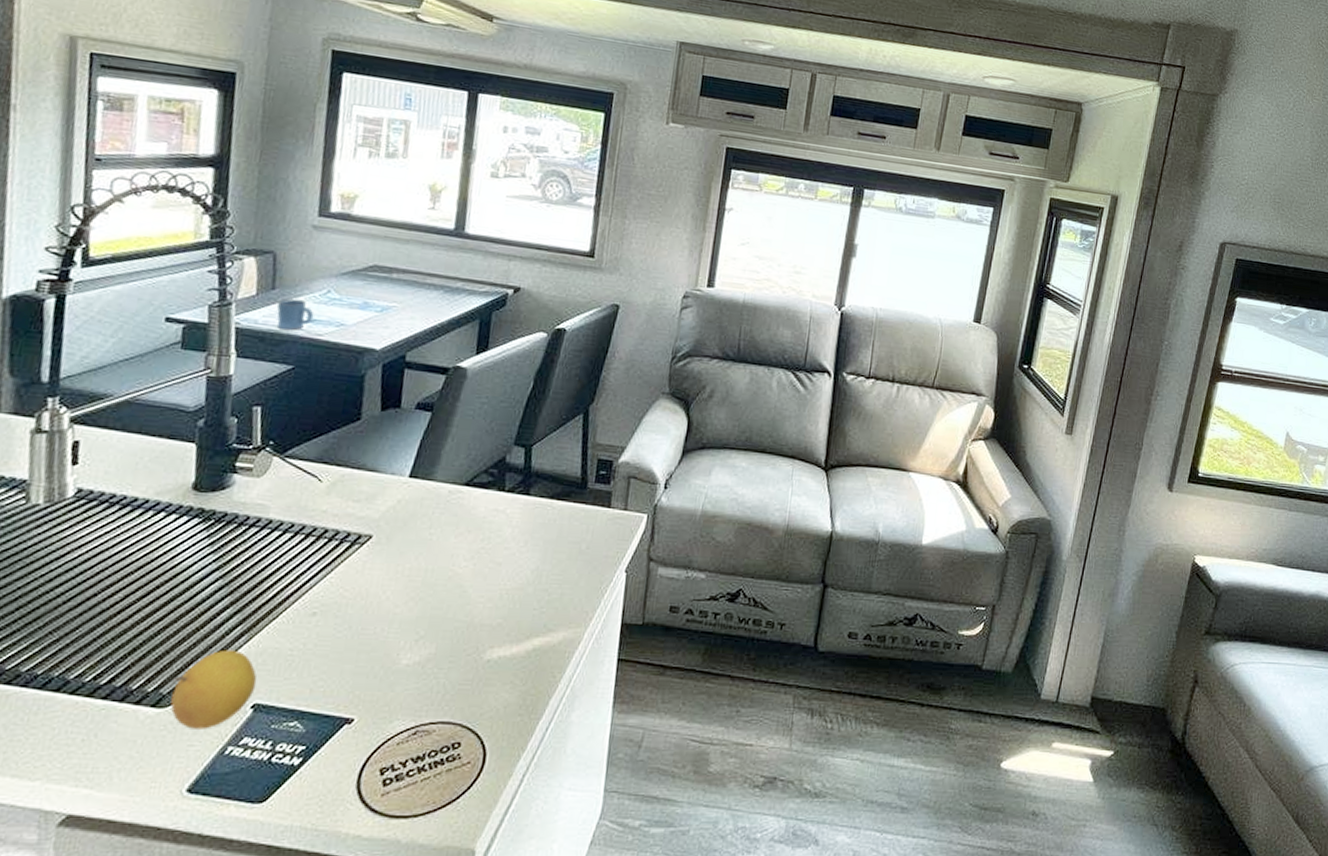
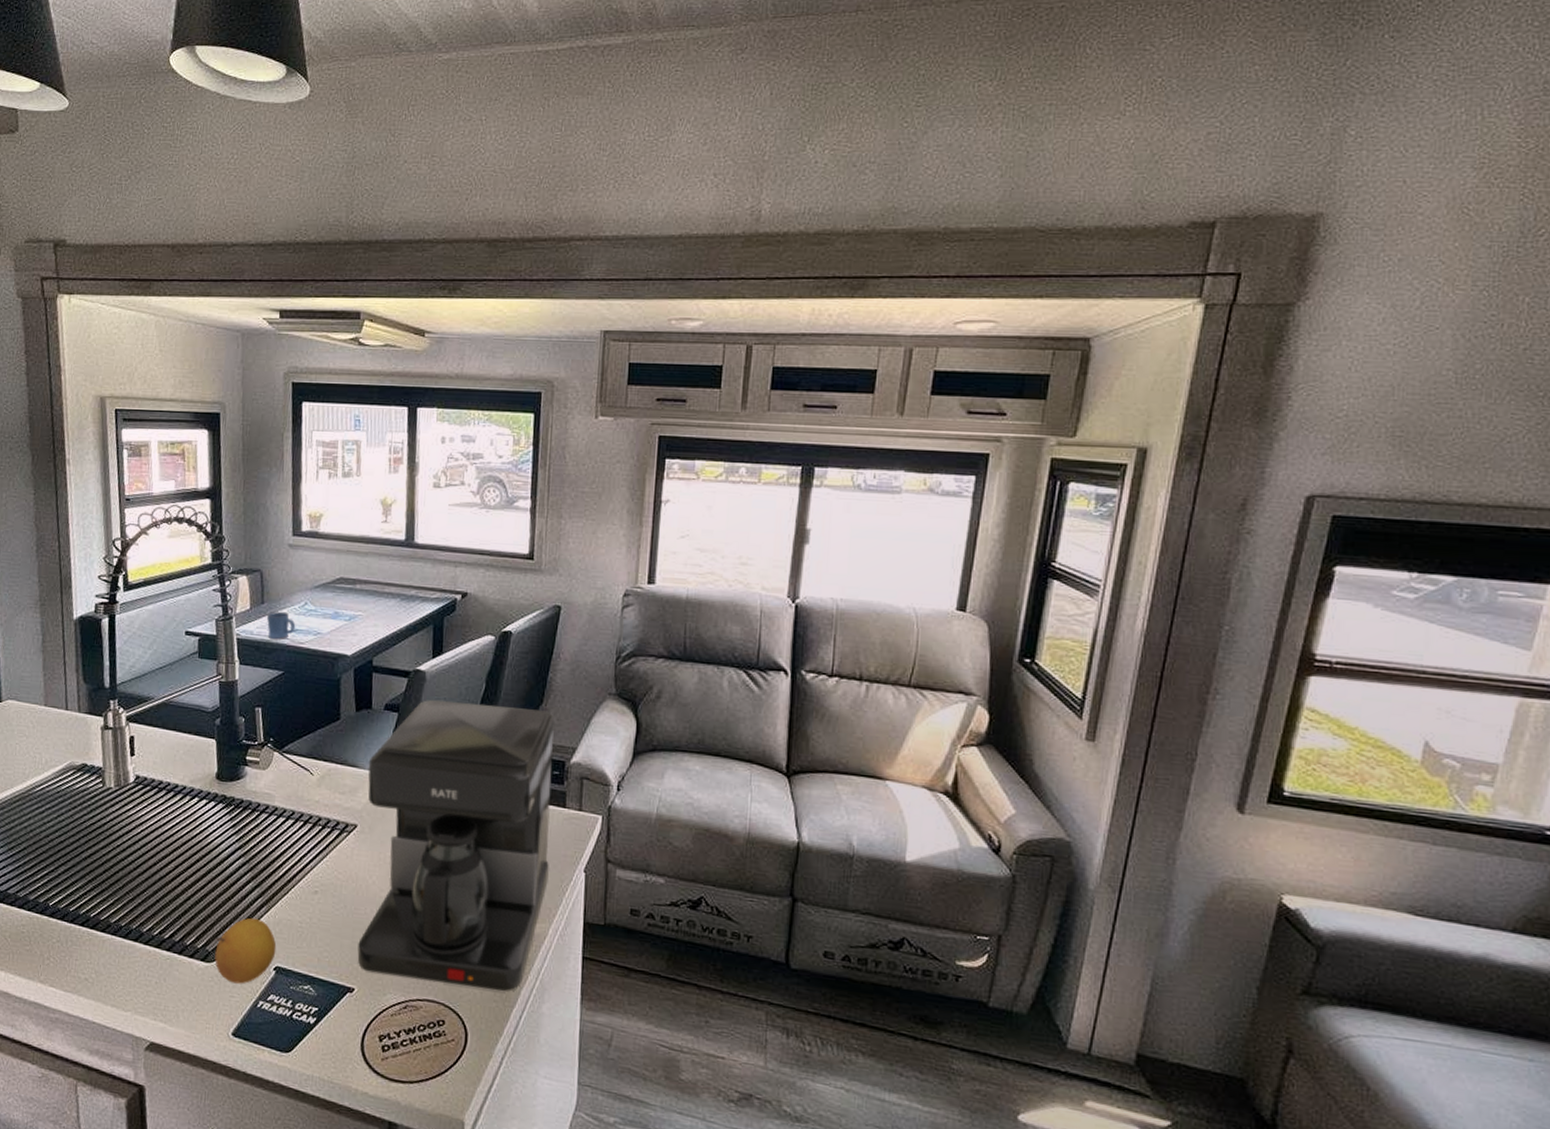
coffee maker: none [360,397,605,703] -> present [357,699,555,991]

